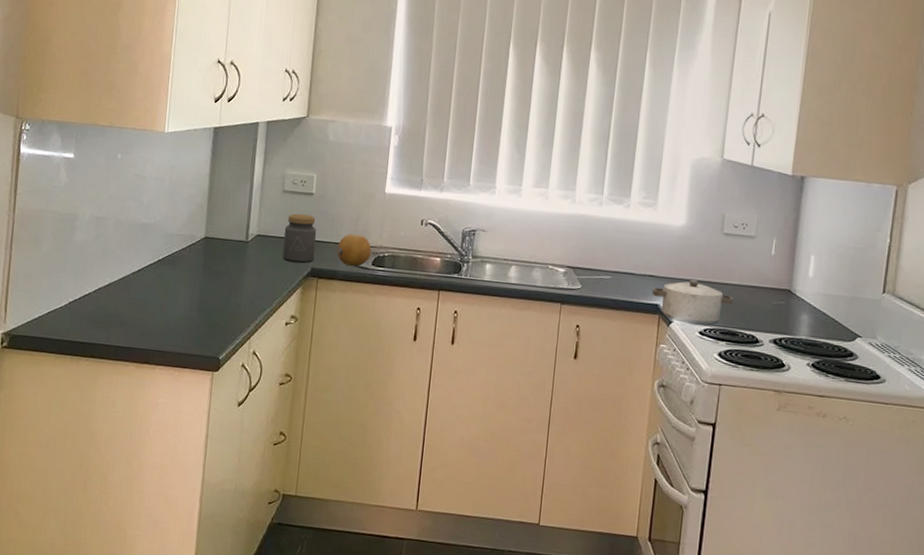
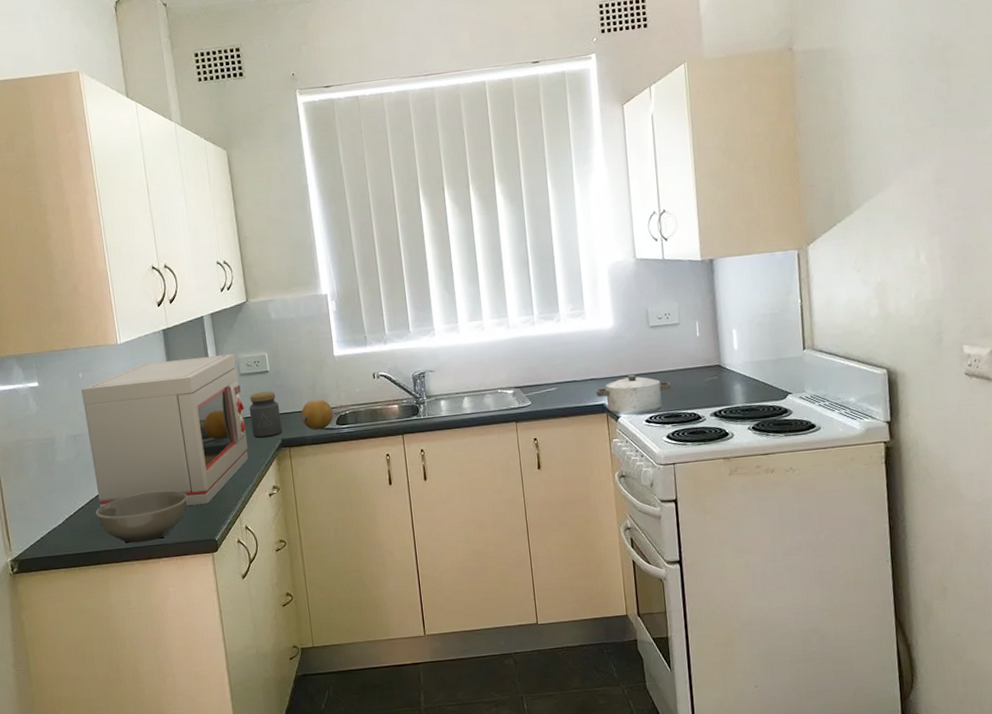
bowl: none [101,292,201,346] -> present [96,490,188,544]
microwave: none [107,158,282,319] -> present [81,353,249,507]

